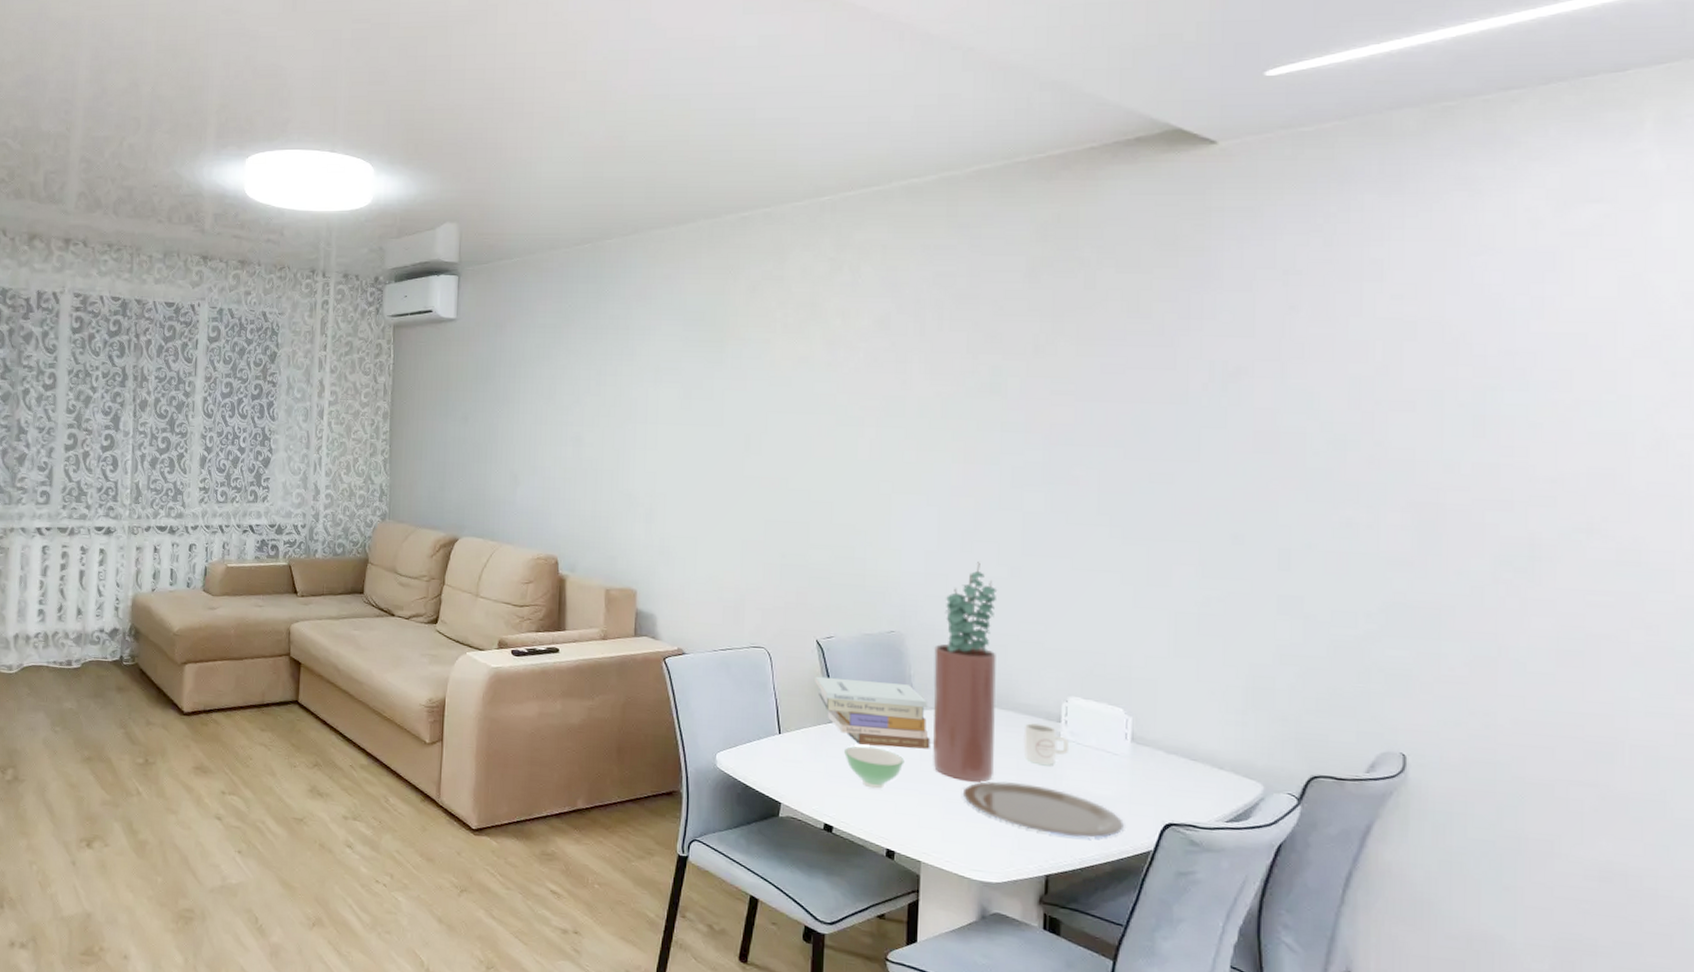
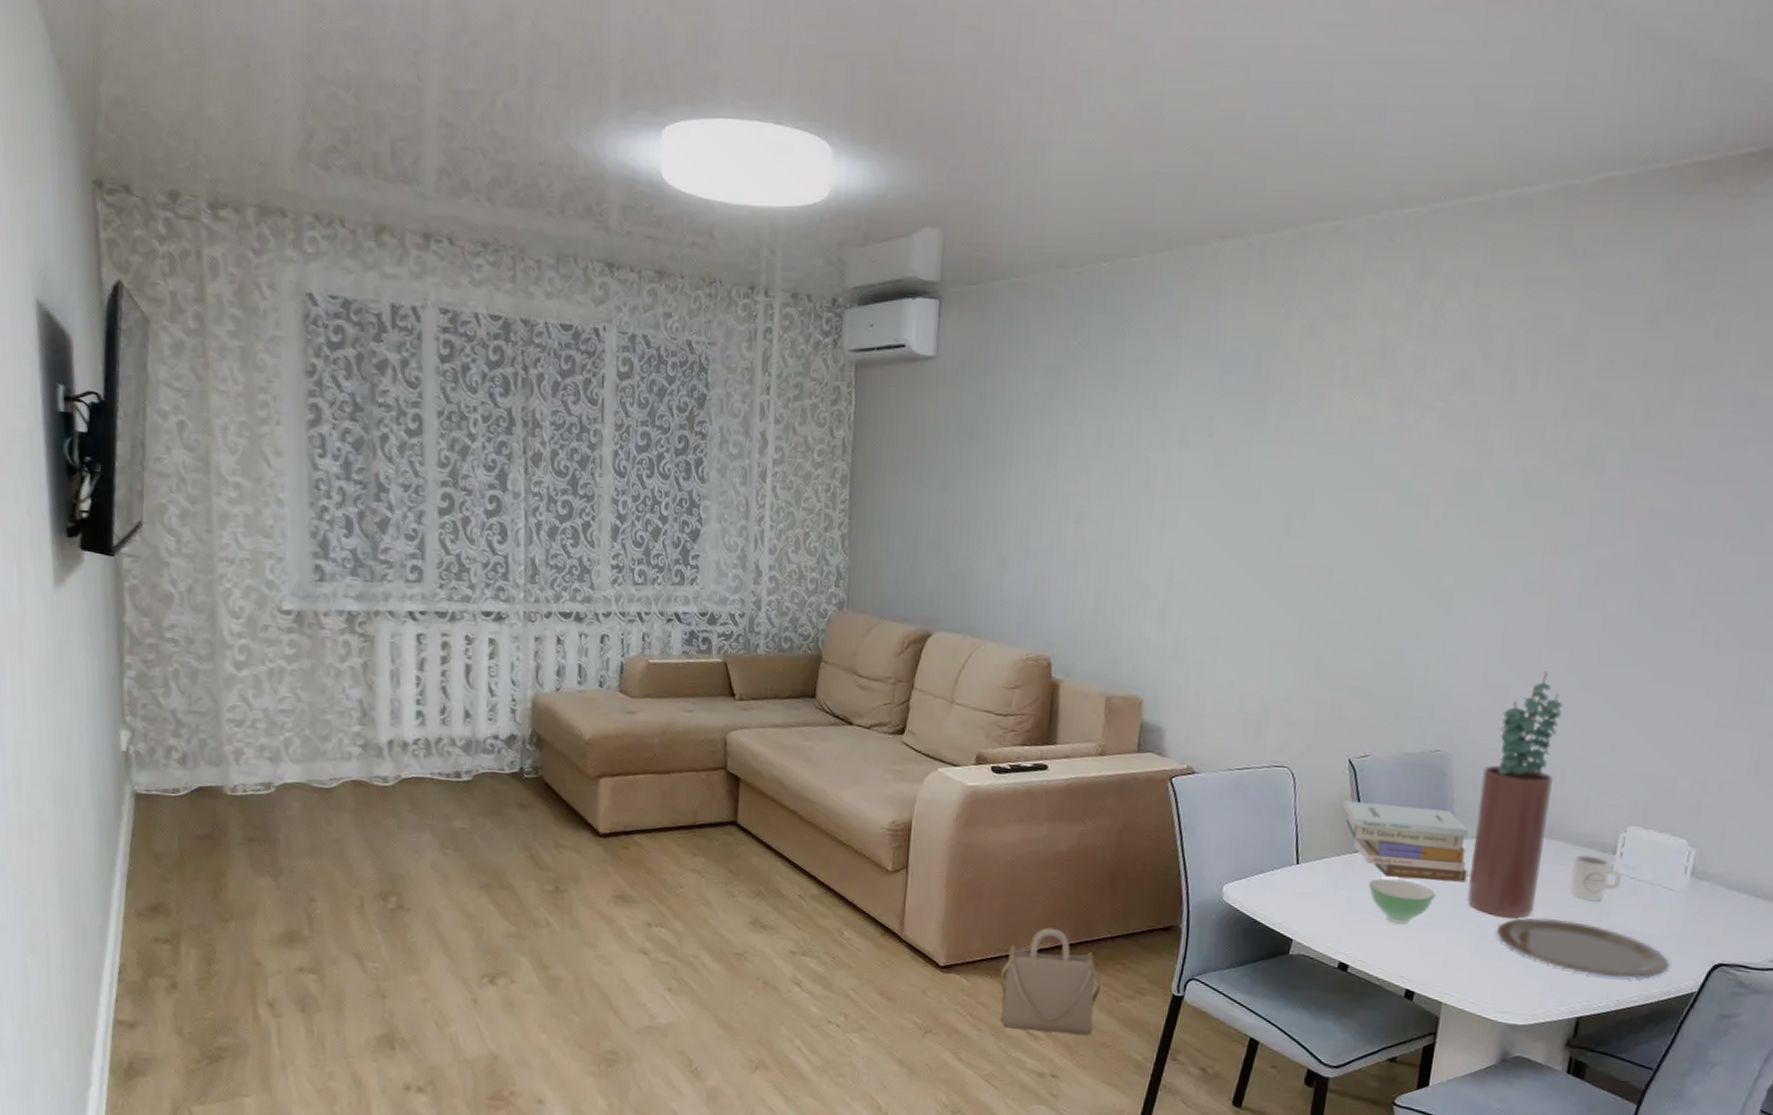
handbag: none [526,793,615,894] -> present [1000,927,1101,1035]

